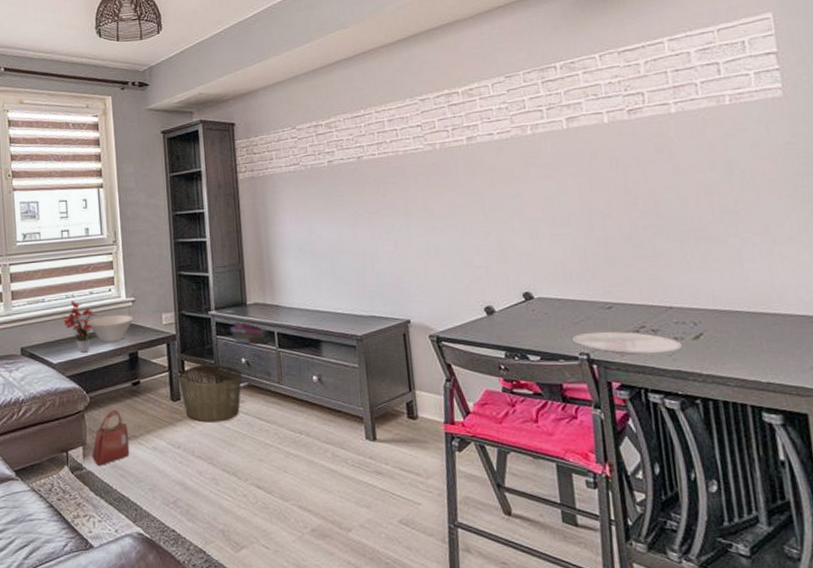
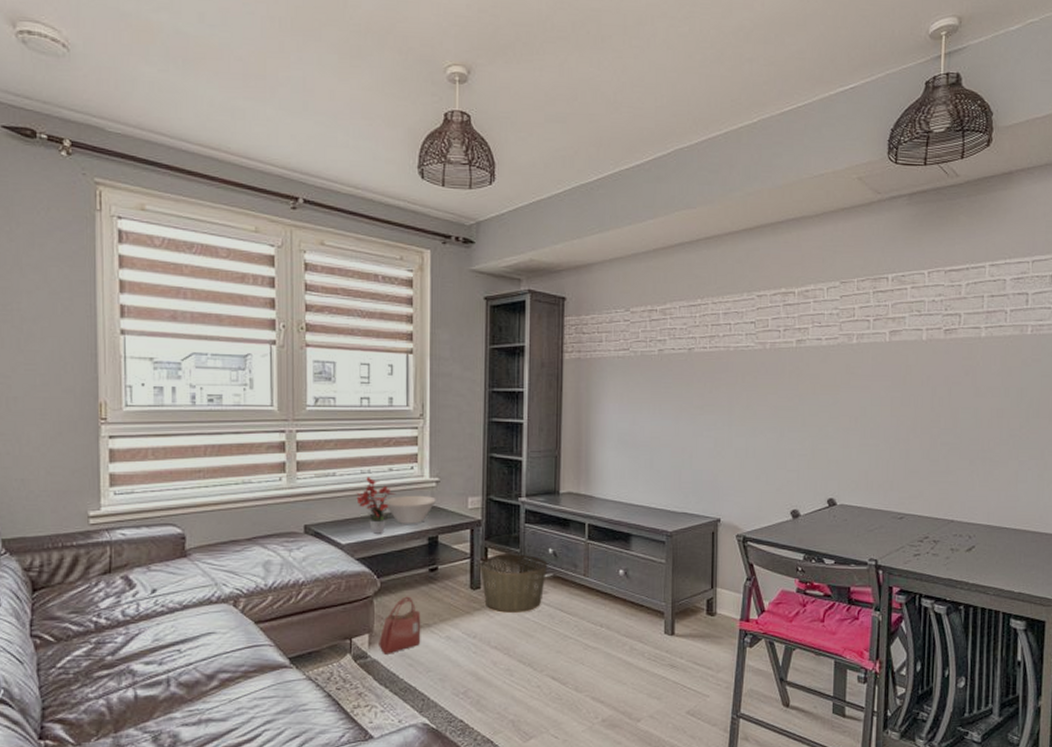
books: present [229,320,271,345] -> none [539,509,581,536]
plate: present [572,331,683,355] -> none [864,540,957,563]

